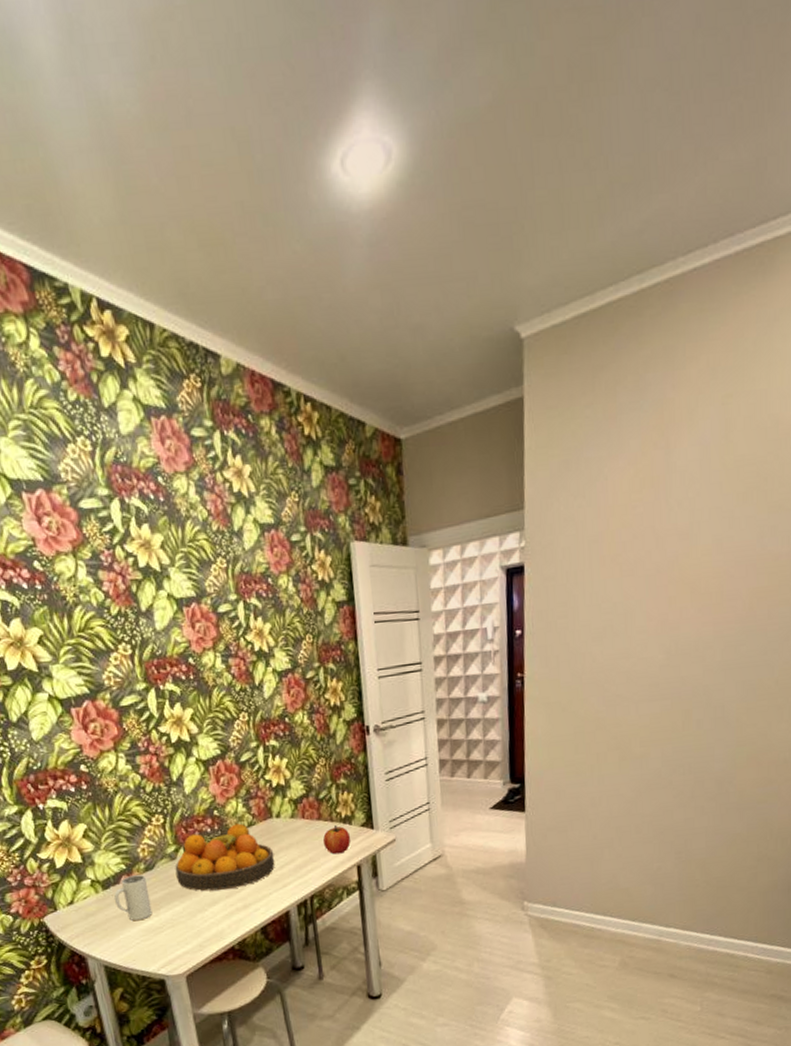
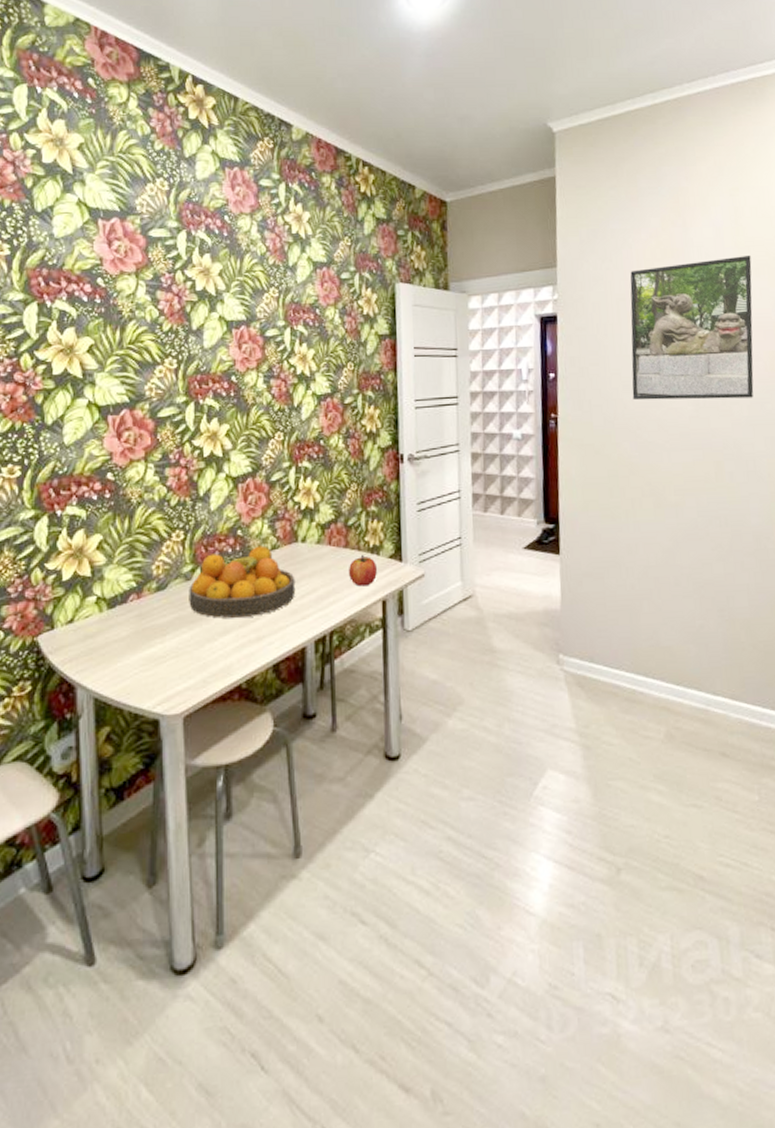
mug: present [113,874,153,921] -> none [118,594,157,646]
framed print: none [601,477,739,653] -> present [630,254,754,400]

